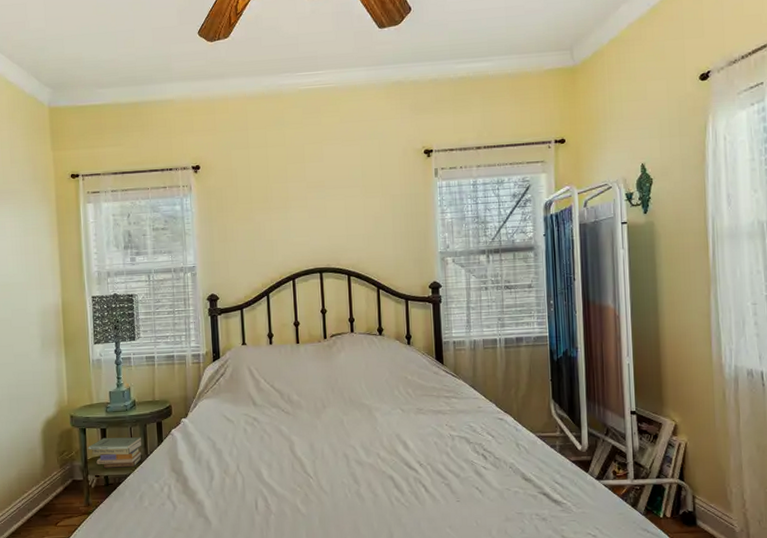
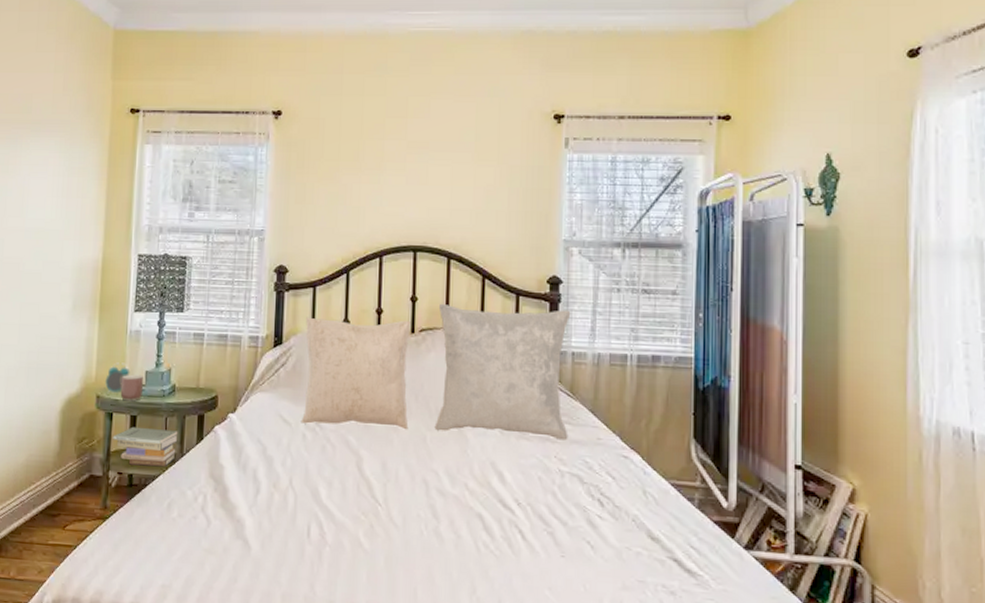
alarm clock: none [75,386,97,414] -> present [104,362,130,395]
mug: none [89,395,109,418] -> present [120,374,144,402]
pillow: none [237,329,329,420] -> present [301,317,411,430]
pillow: none [344,308,456,415] -> present [434,303,571,441]

